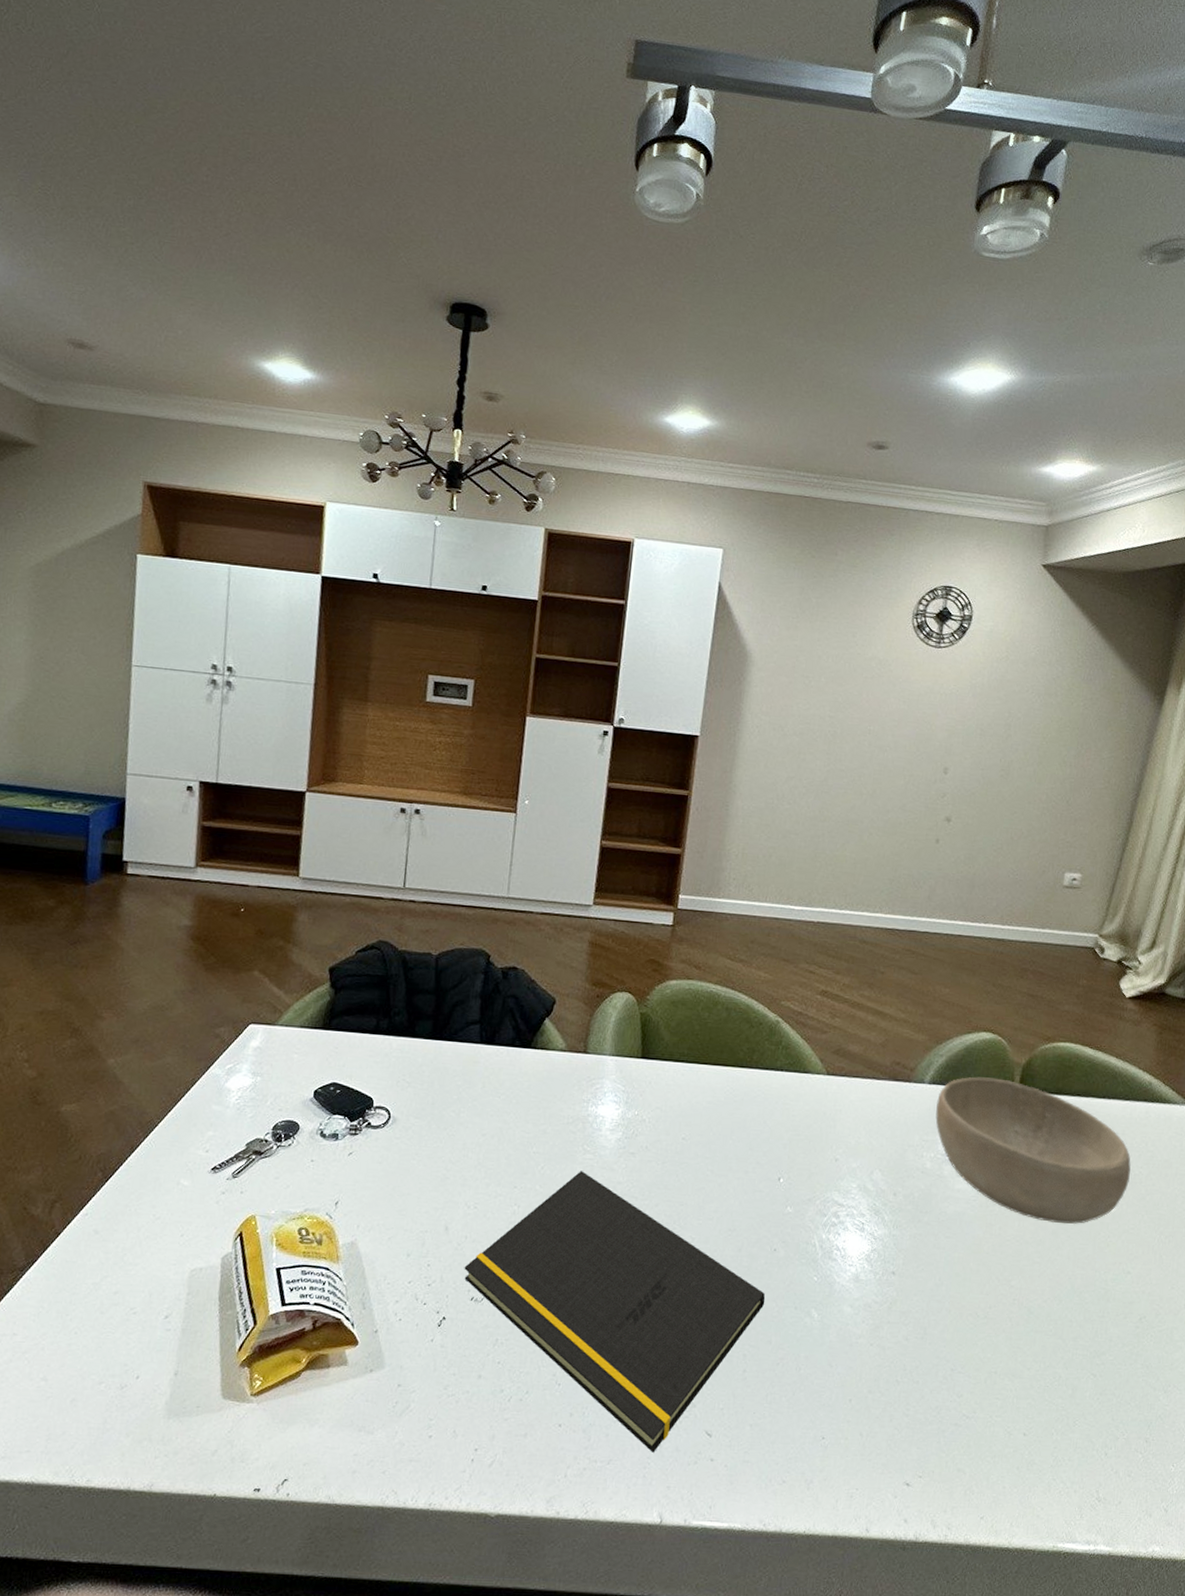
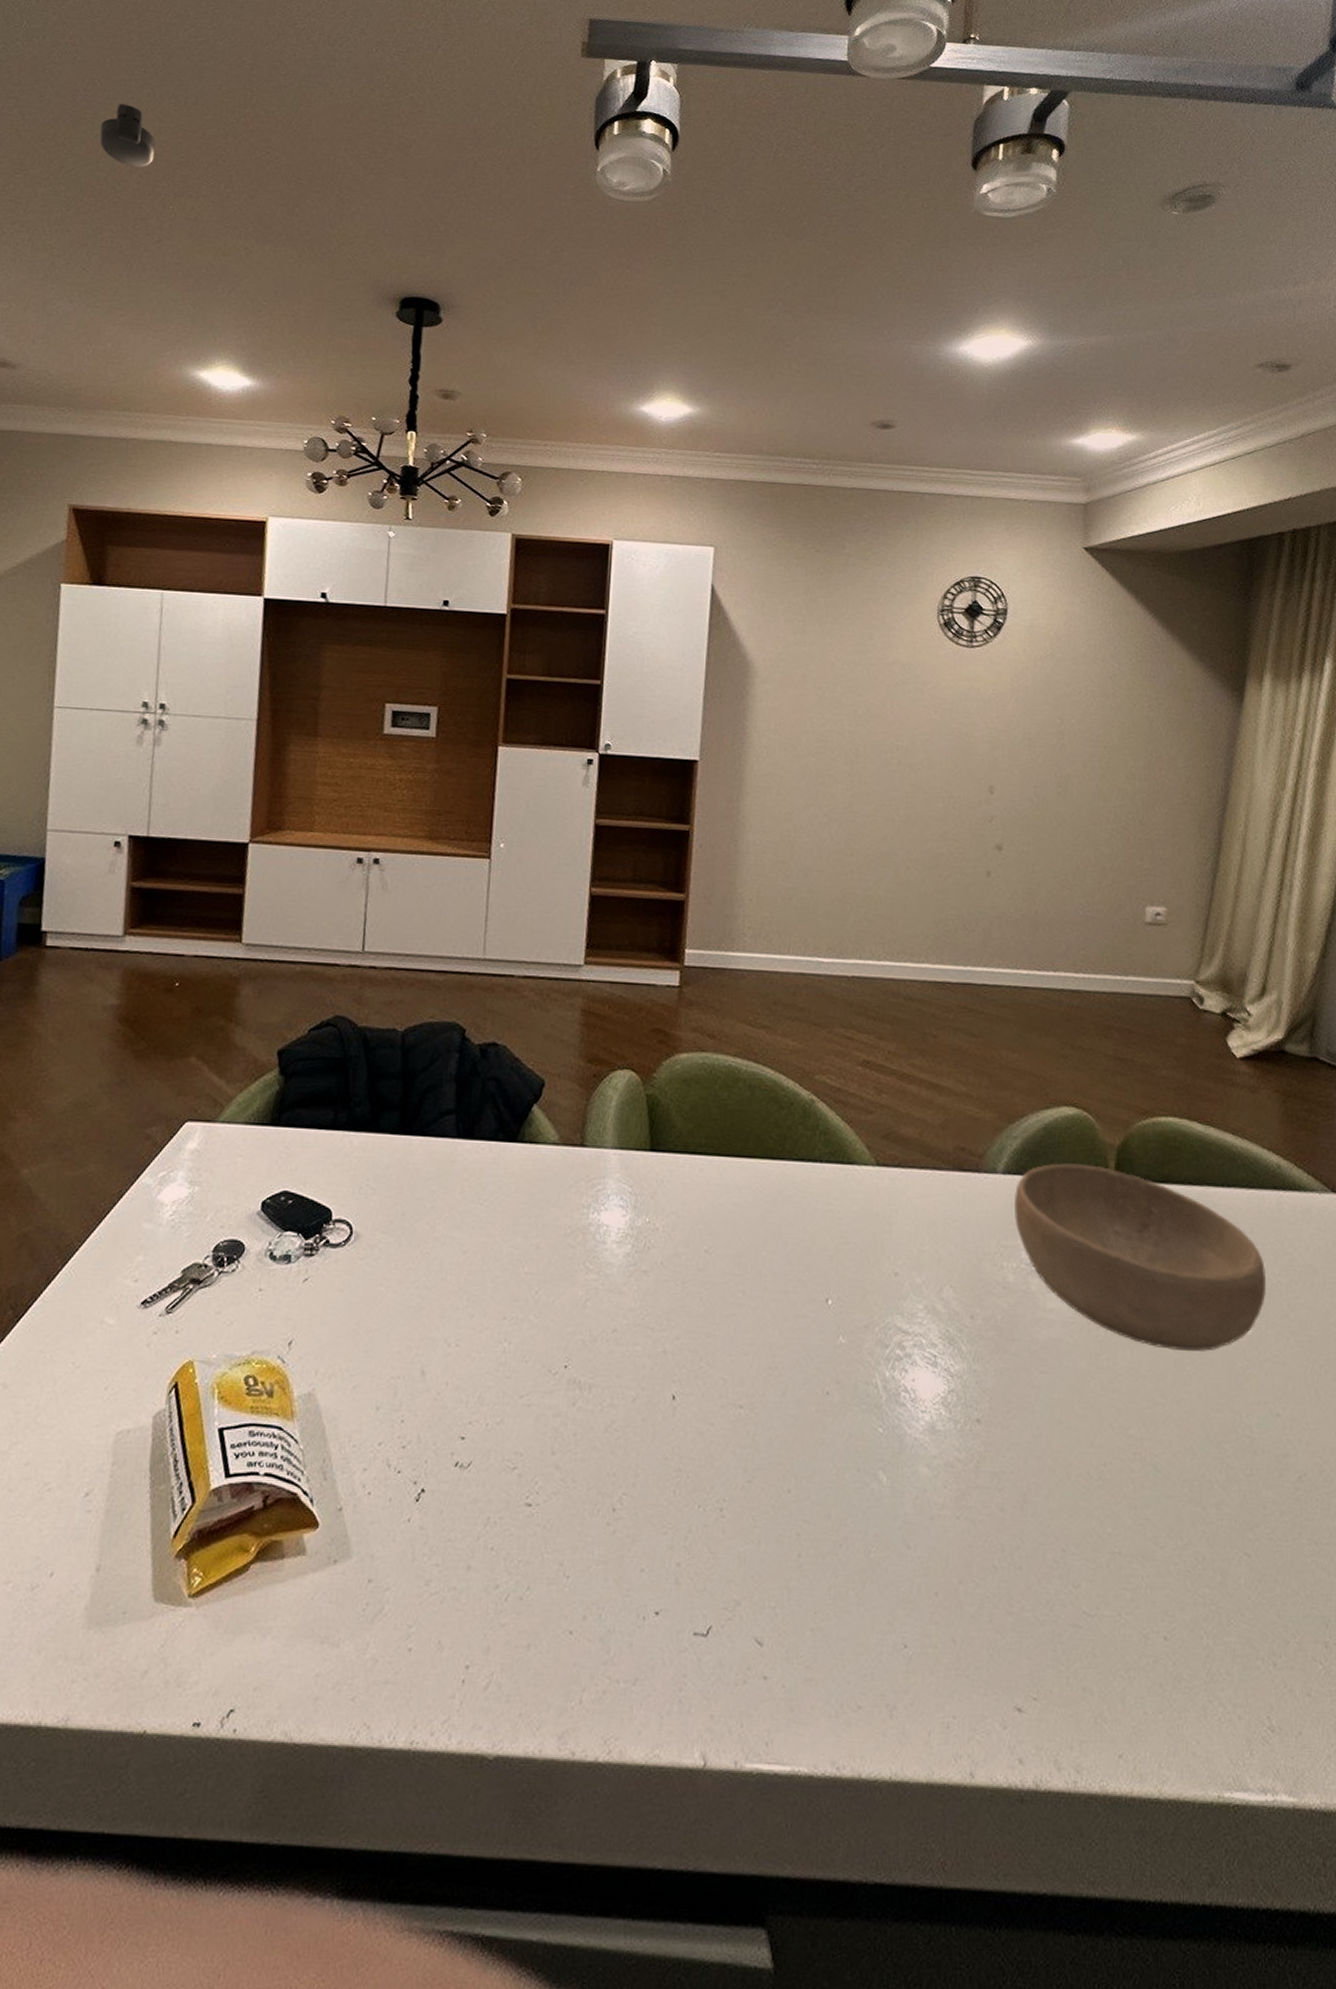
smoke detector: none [170,95,224,160] -> present [99,103,156,167]
notepad: present [464,1171,766,1452] -> none [445,1295,820,1668]

